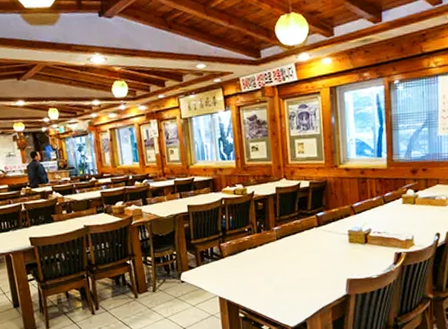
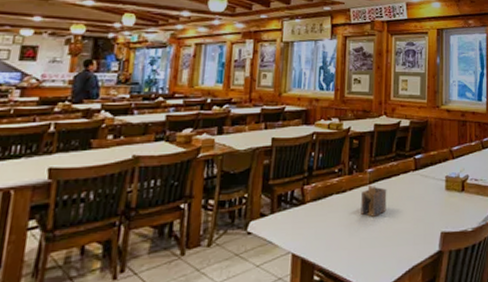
napkin holder: none [271,240,295,267] -> present [361,185,387,217]

